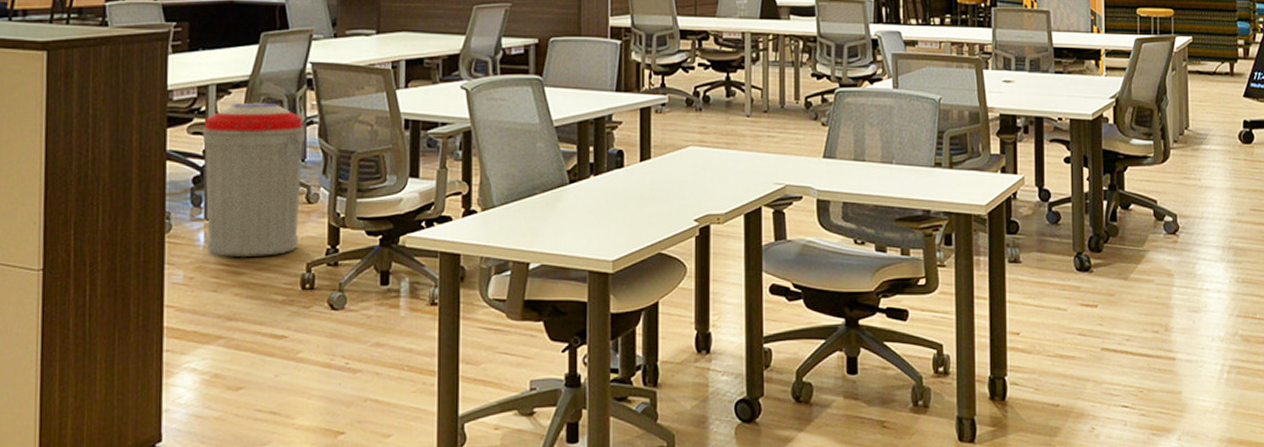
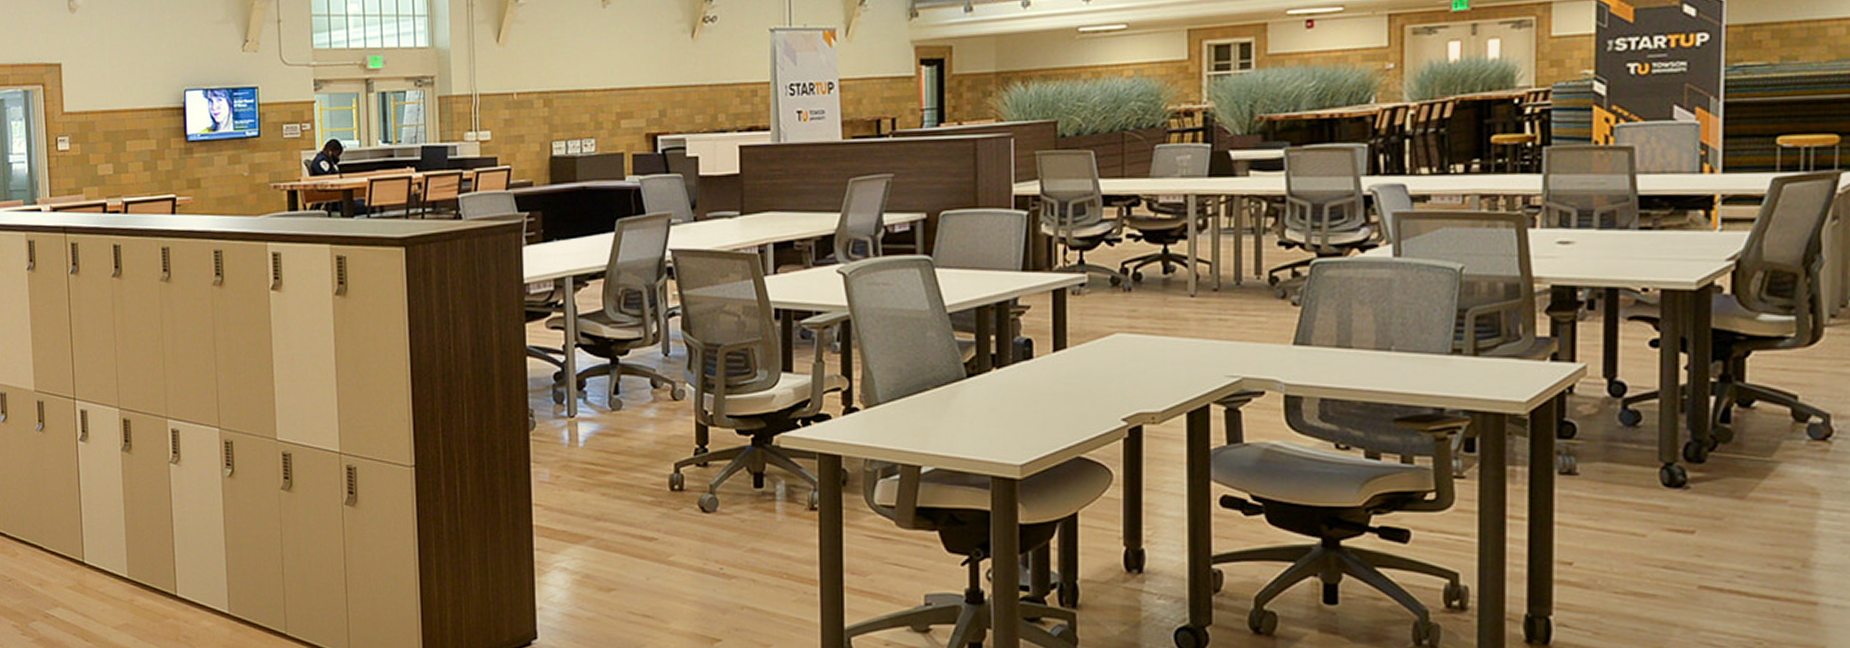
trash can: present [202,102,305,257] -> none [561,294,667,455]

